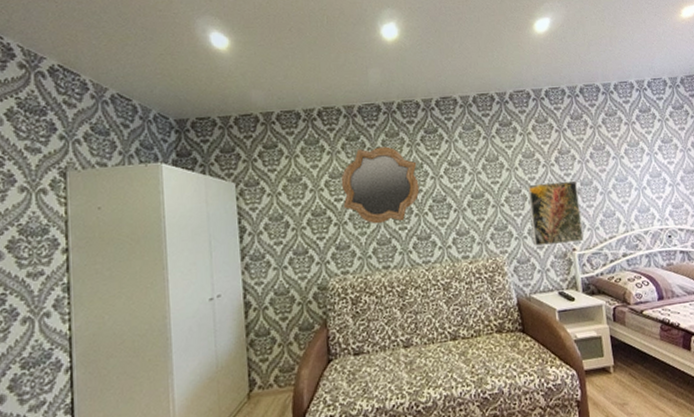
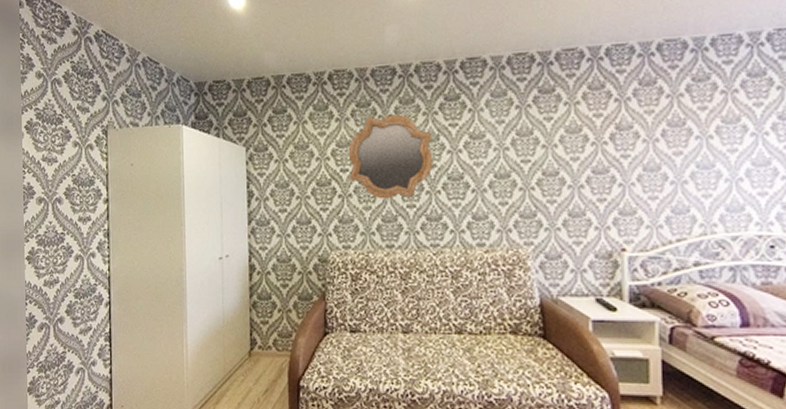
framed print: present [528,180,584,246] -> none [567,164,639,242]

